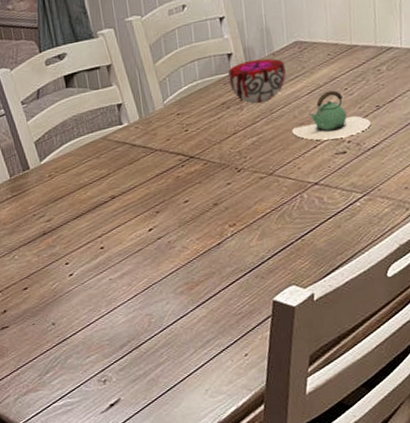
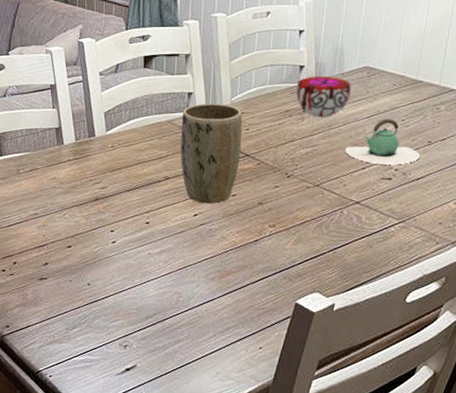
plant pot: none [115,108,186,216] -> present [180,103,243,204]

